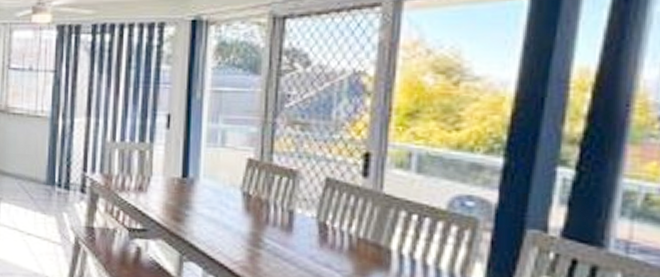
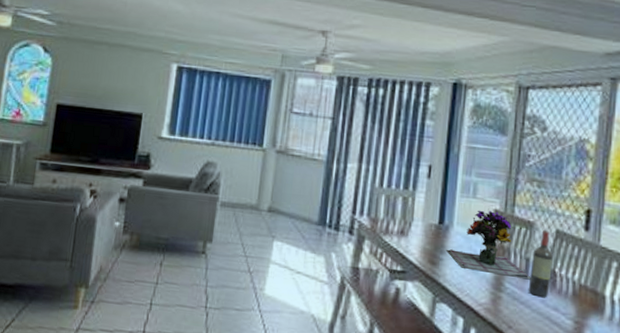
flower arrangement: none [193,158,296,235] -> present [446,208,531,280]
wine bottle: none [292,178,323,254] -> present [528,229,553,298]

